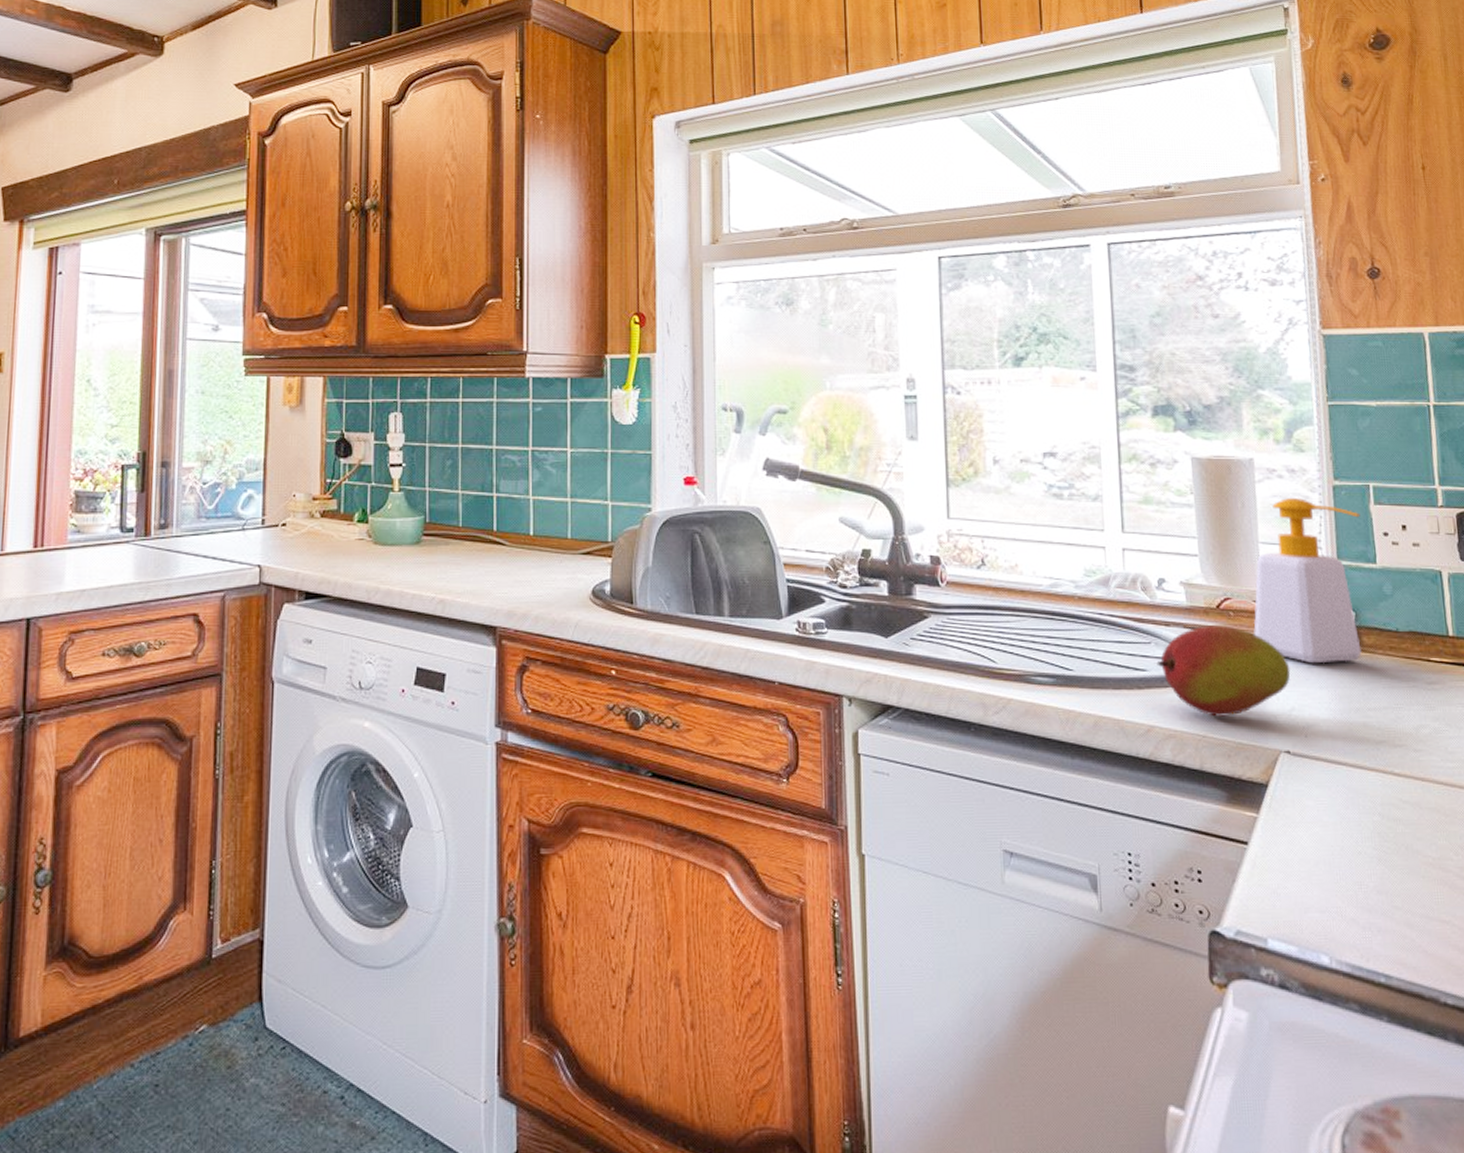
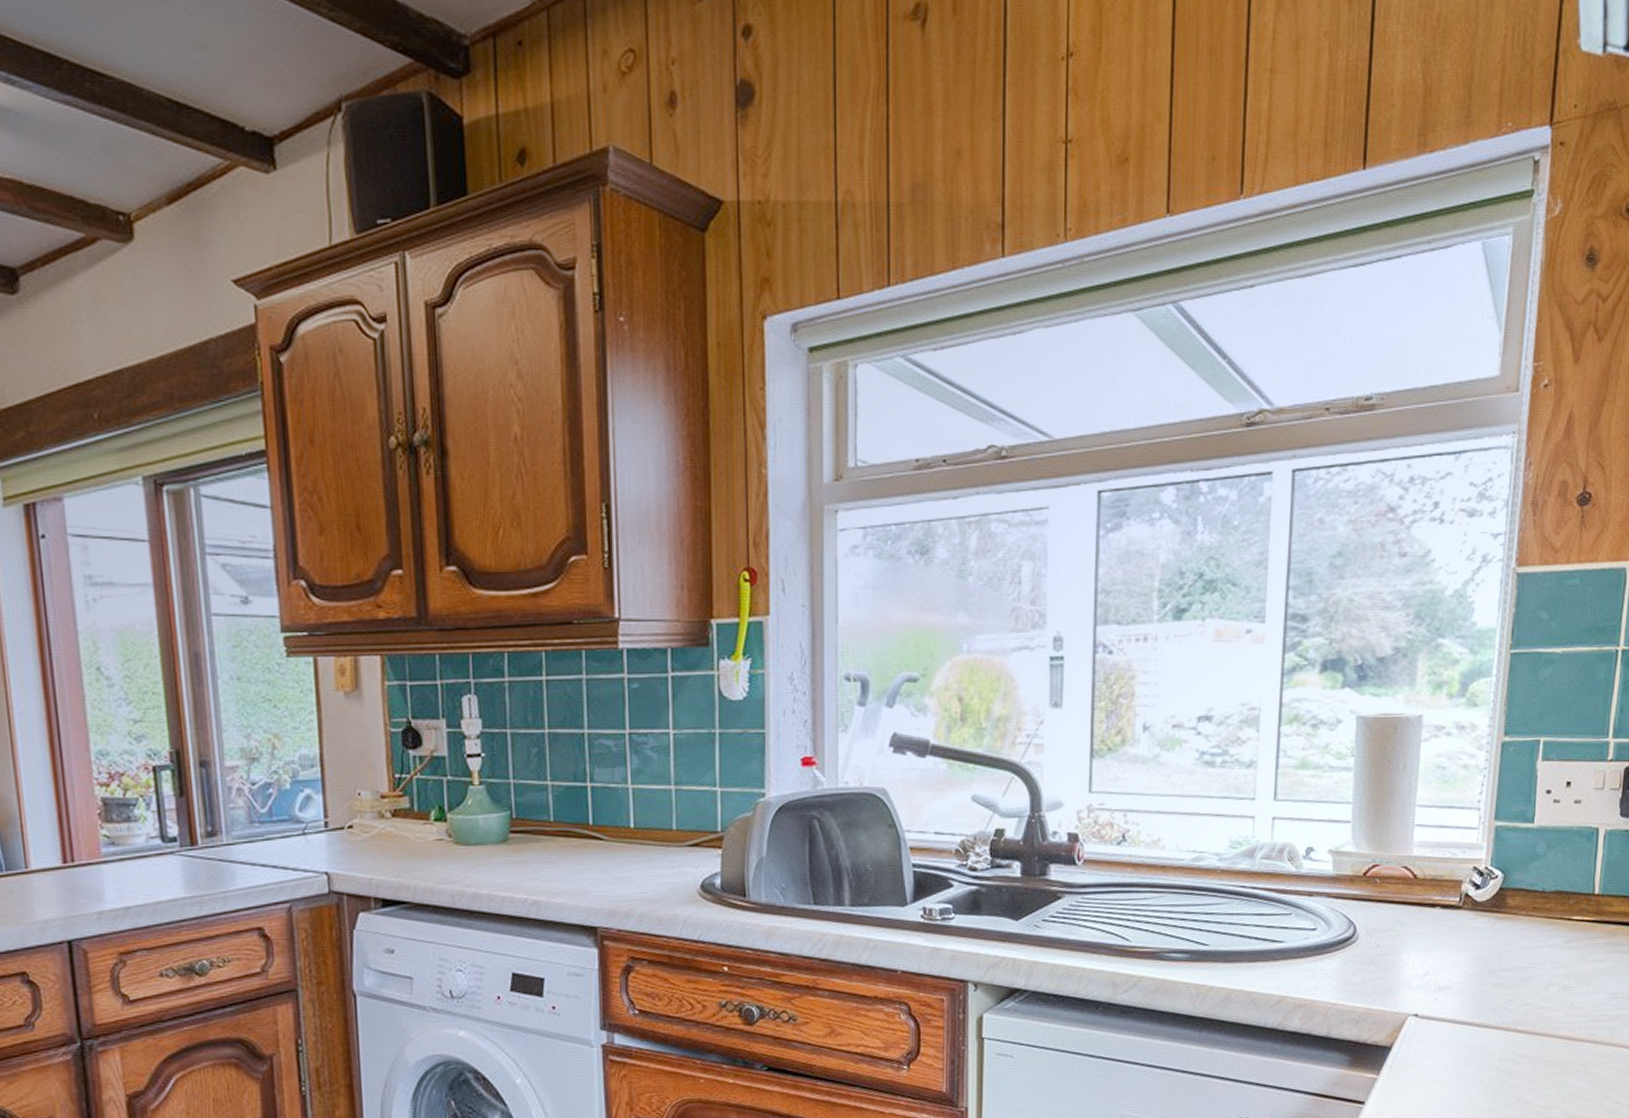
fruit: present [1156,625,1291,718] -> none [1295,893,1430,986]
soap bottle: present [1253,498,1362,664] -> none [1398,757,1526,928]

